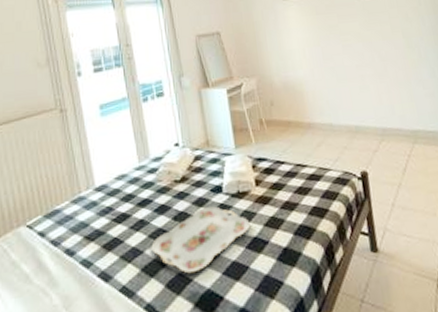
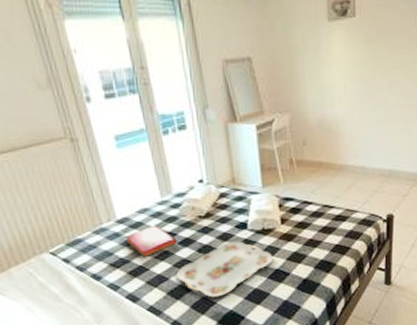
hardback book: none [102,191,153,229] -> present [125,224,177,258]

